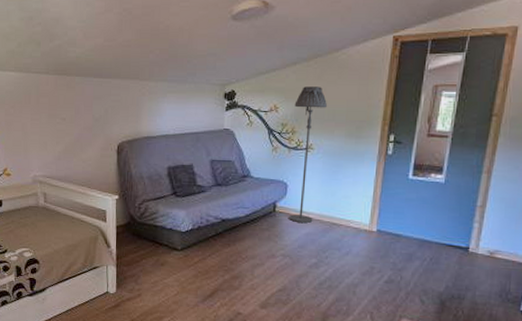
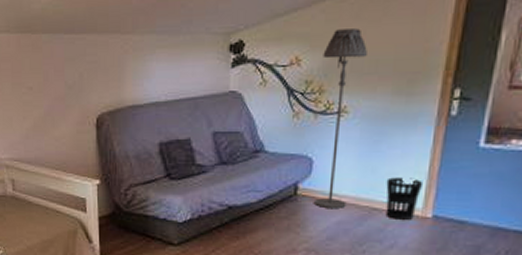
wastebasket: none [342,199,370,233] -> present [385,177,424,220]

